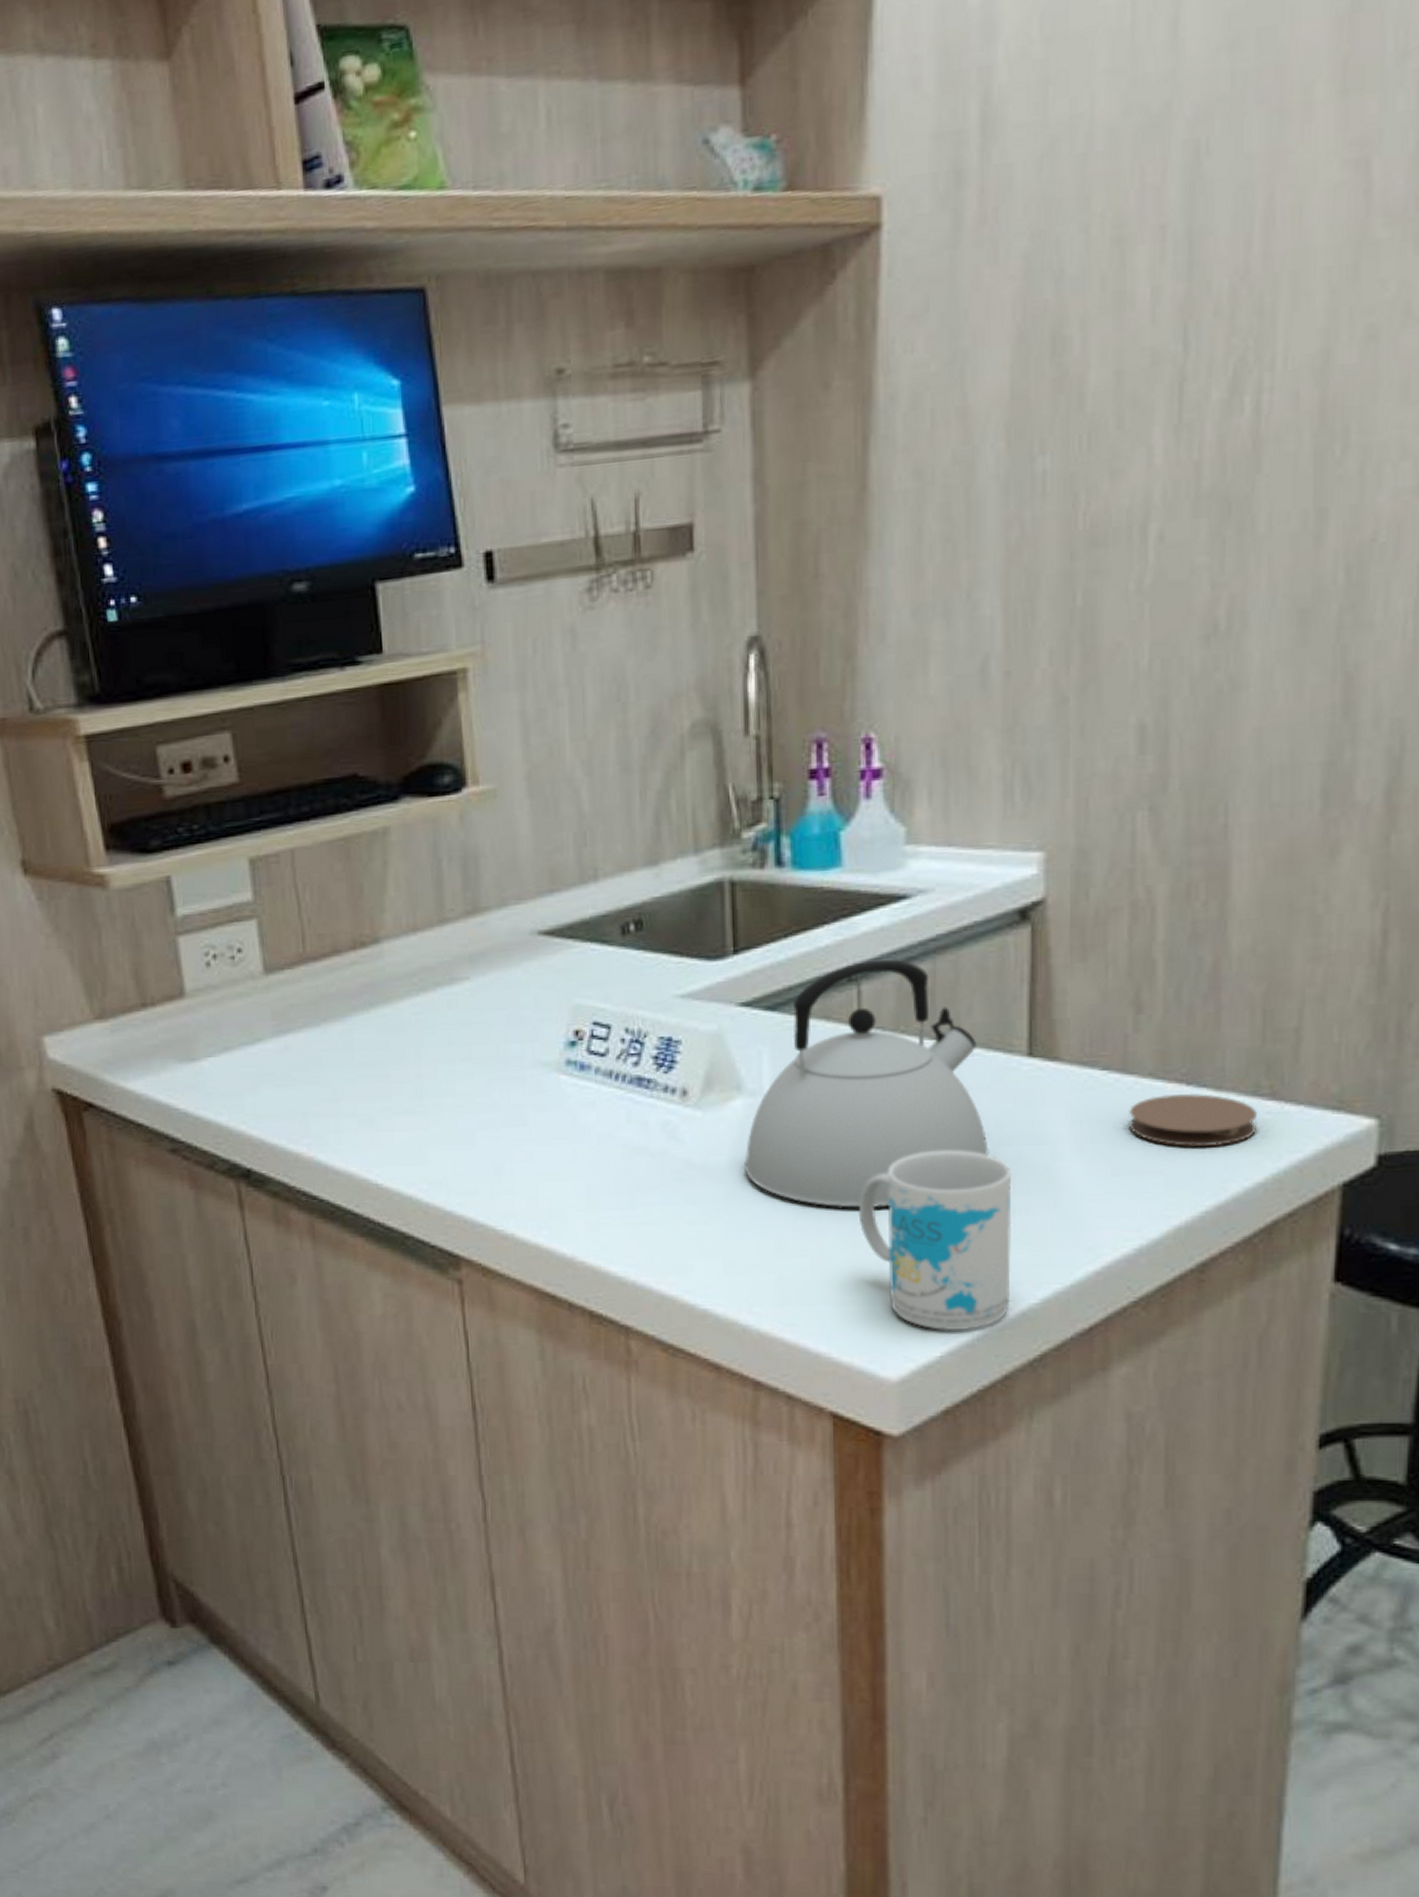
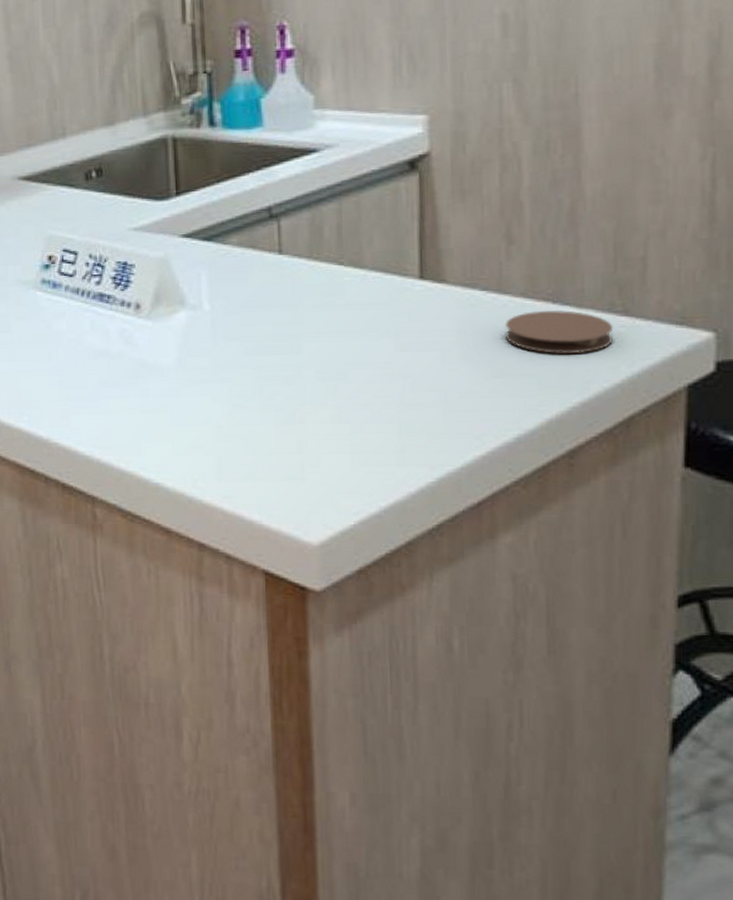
kettle: present [744,958,989,1208] -> none [188,200,390,402]
mug: present [858,1150,1012,1332] -> none [282,354,412,504]

